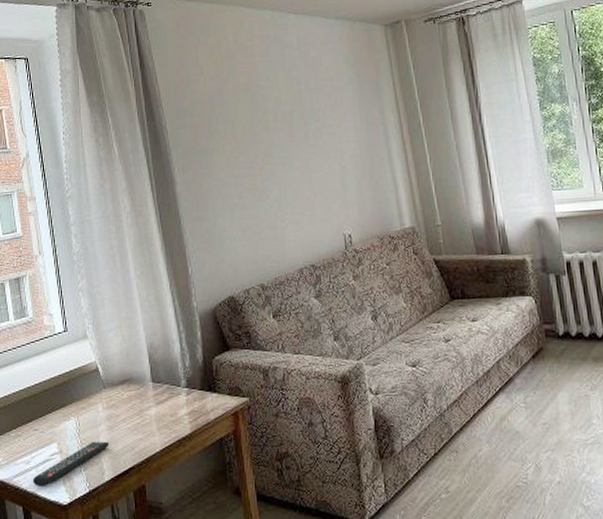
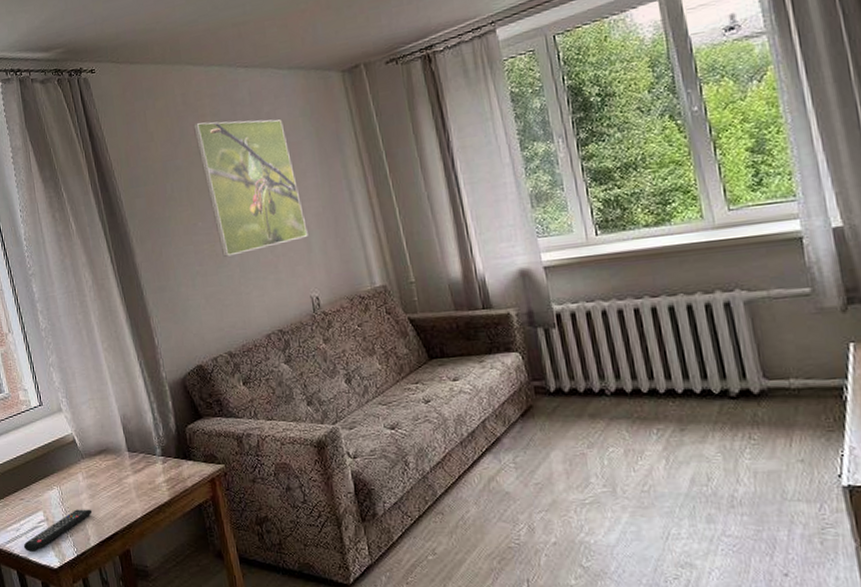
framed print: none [243,61,345,191] -> present [193,119,308,257]

